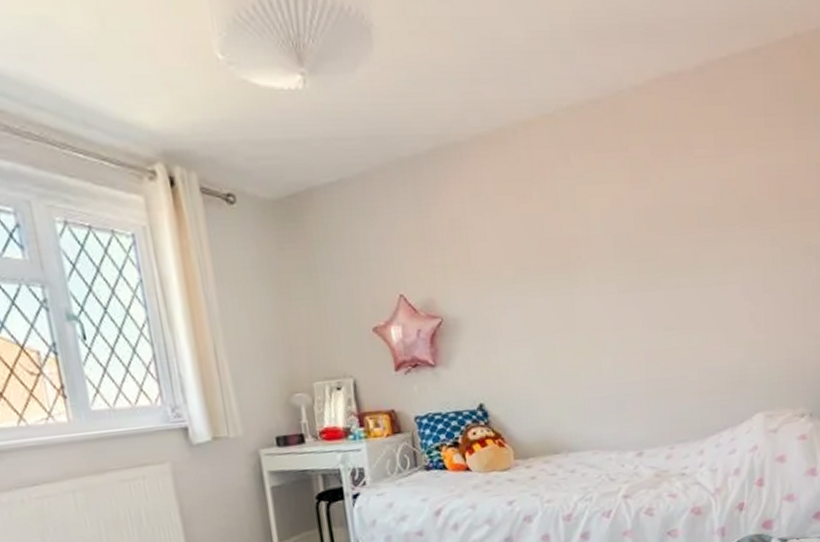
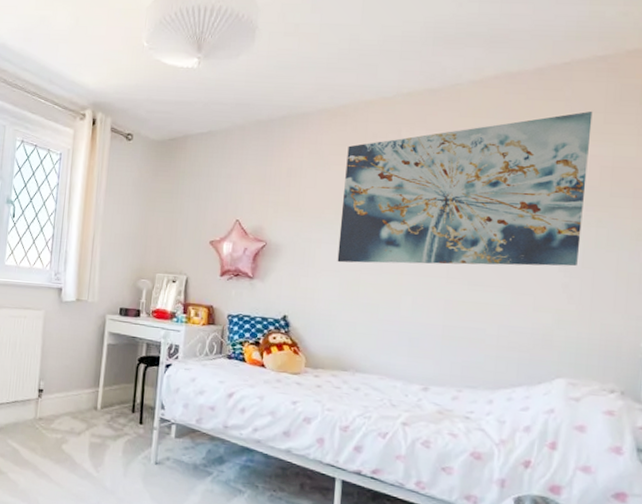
wall art: none [514,115,760,329] -> present [337,112,593,267]

